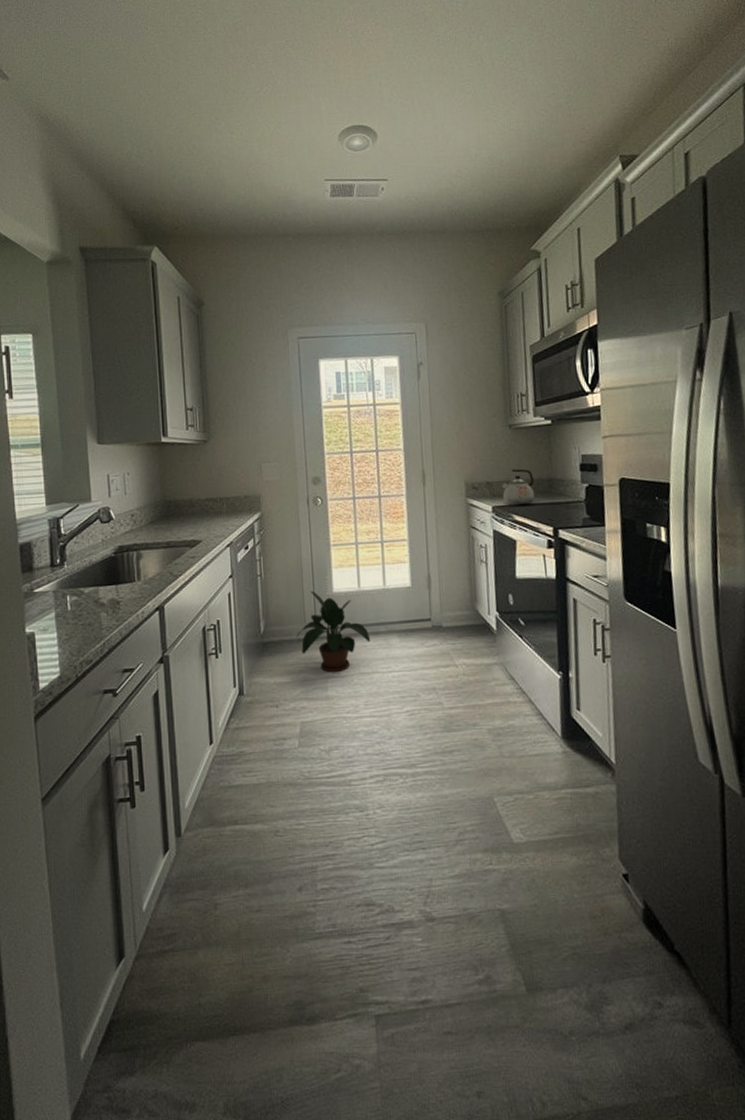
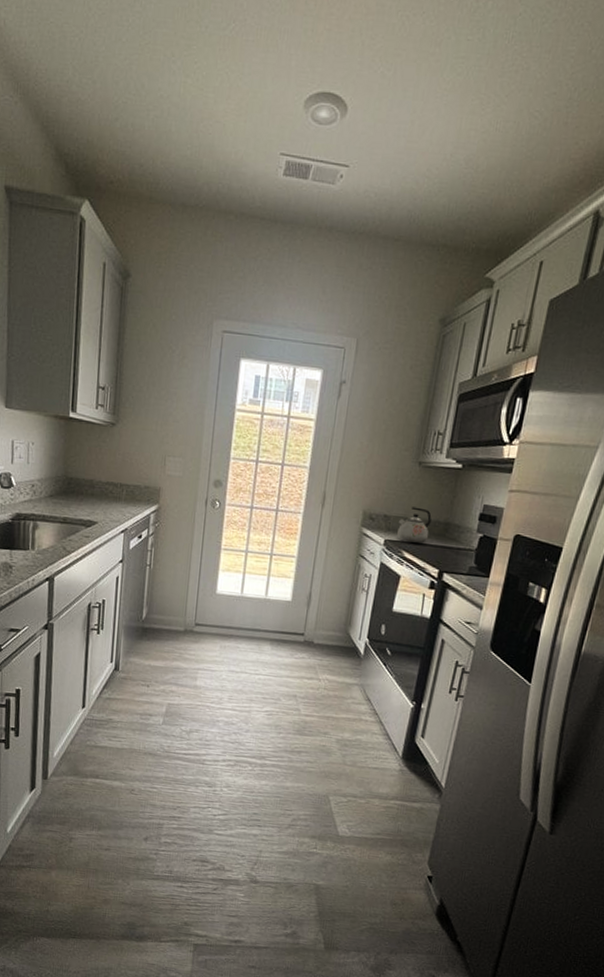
potted plant: present [297,590,371,673] -> none [176,588,245,667]

